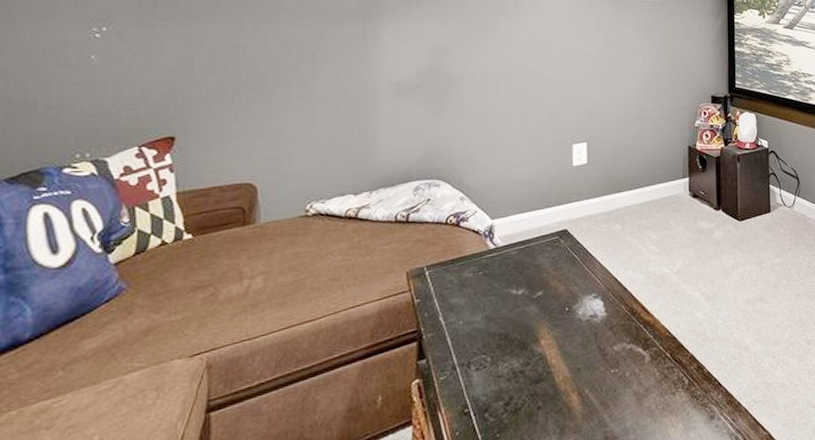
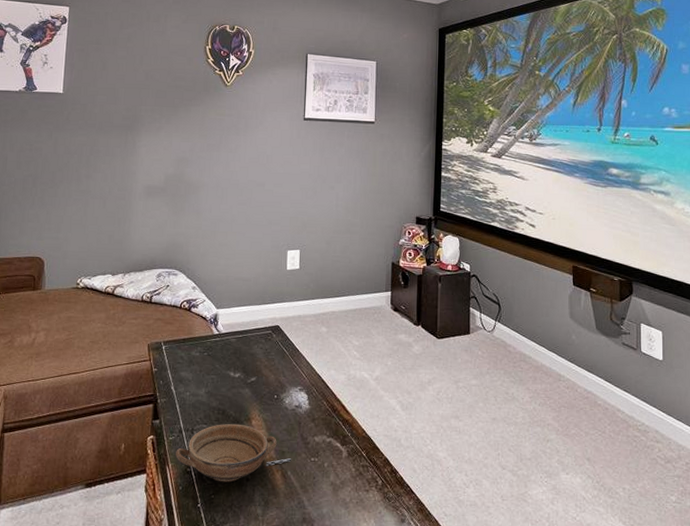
bowl: none [449,346,589,417] -> present [176,423,292,482]

